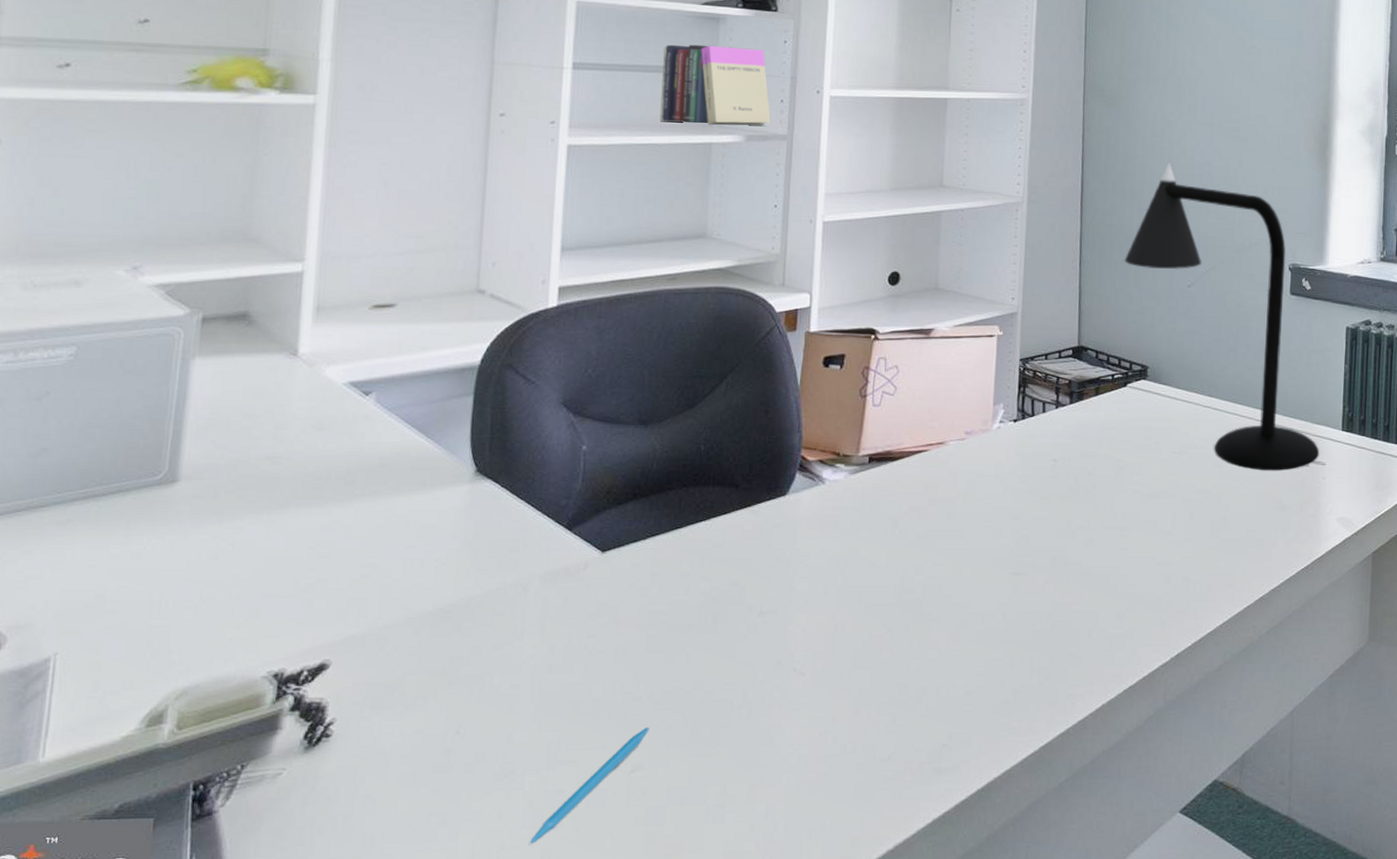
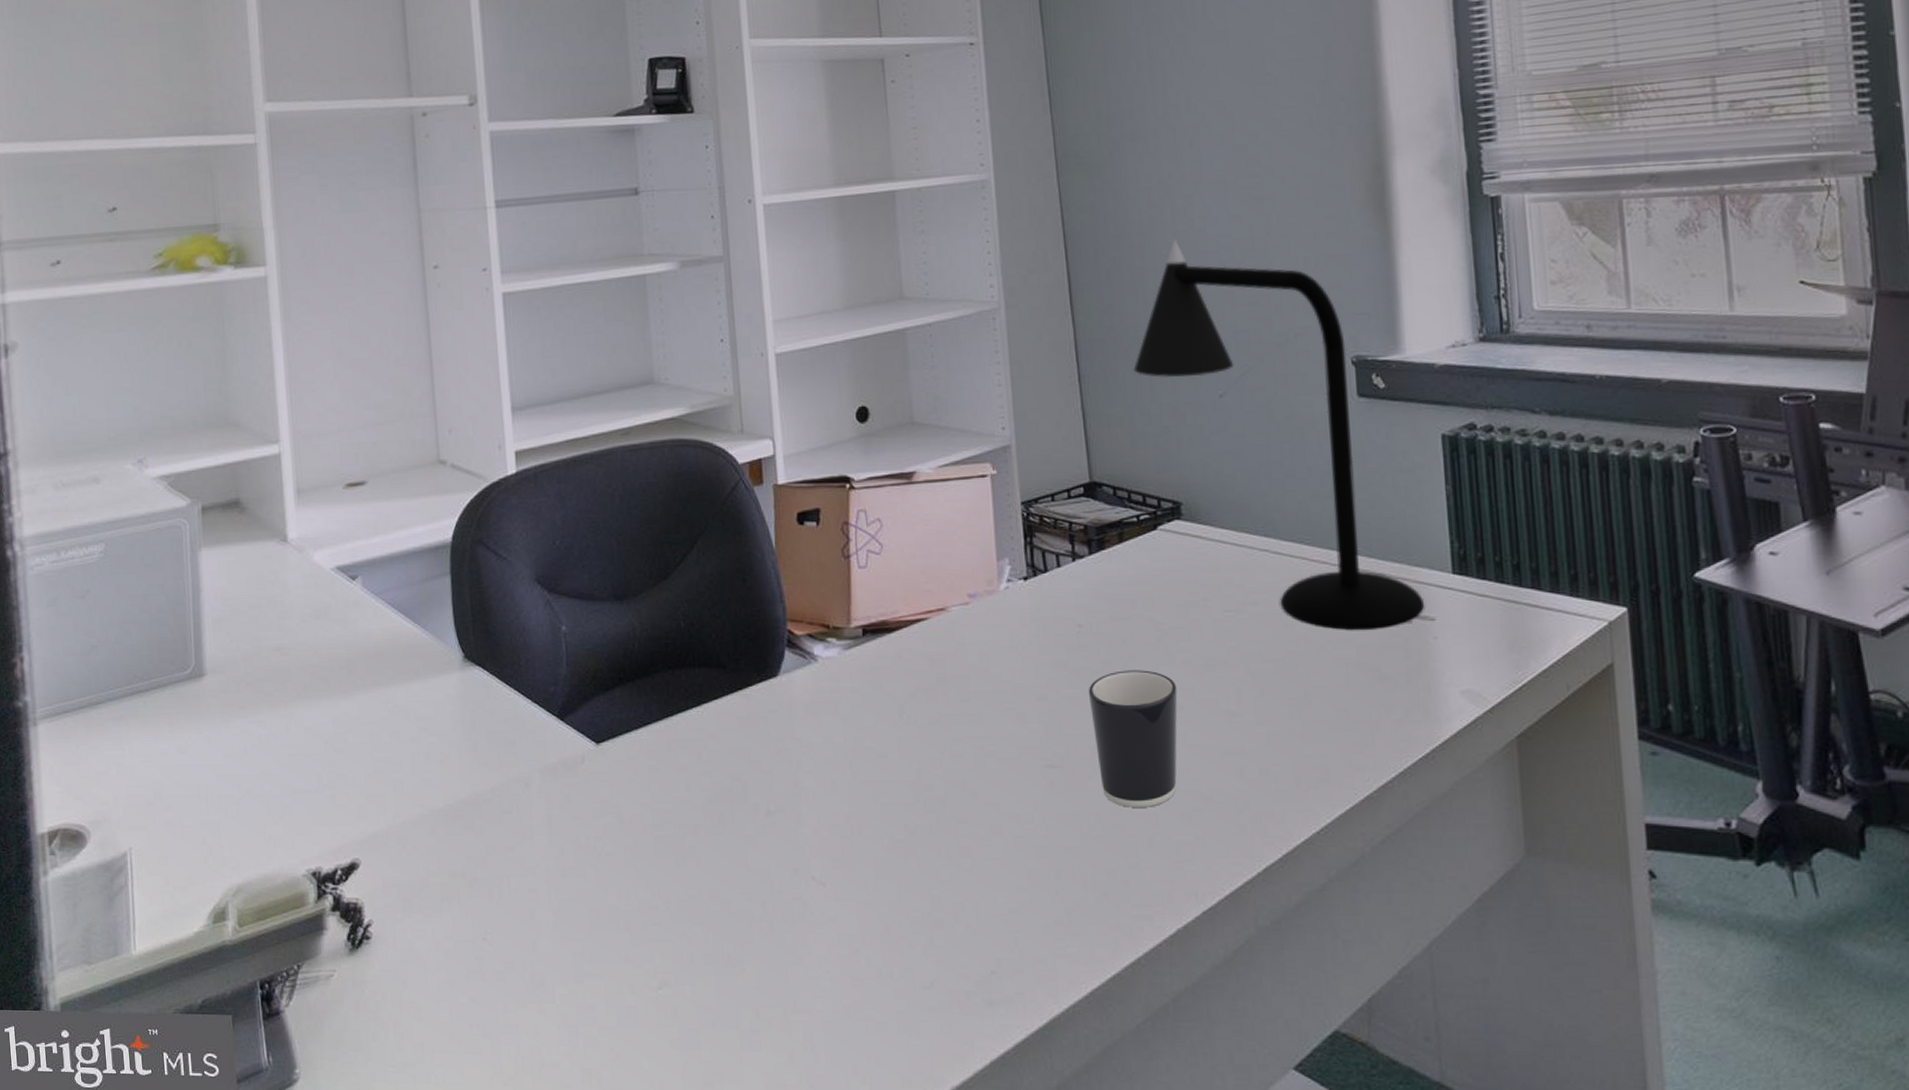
pen: present [528,727,650,845] -> none [568,940,671,1064]
books: present [659,44,771,126] -> none [581,159,704,256]
mug: none [1054,497,1127,607] -> present [1088,670,1178,807]

